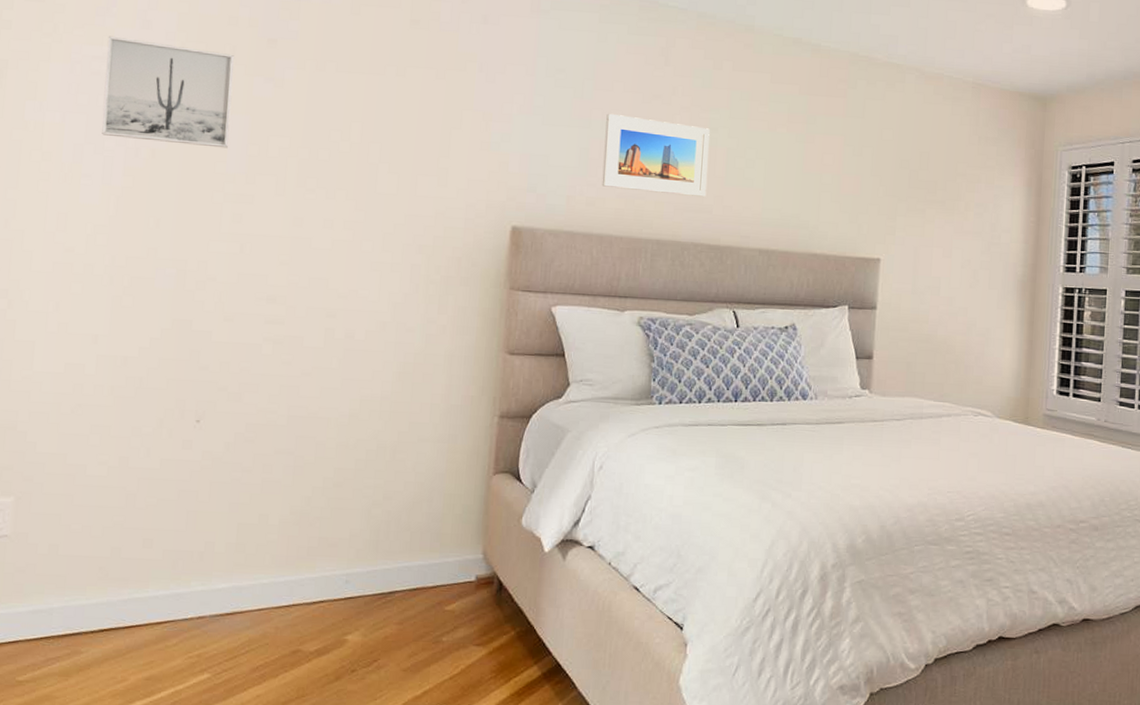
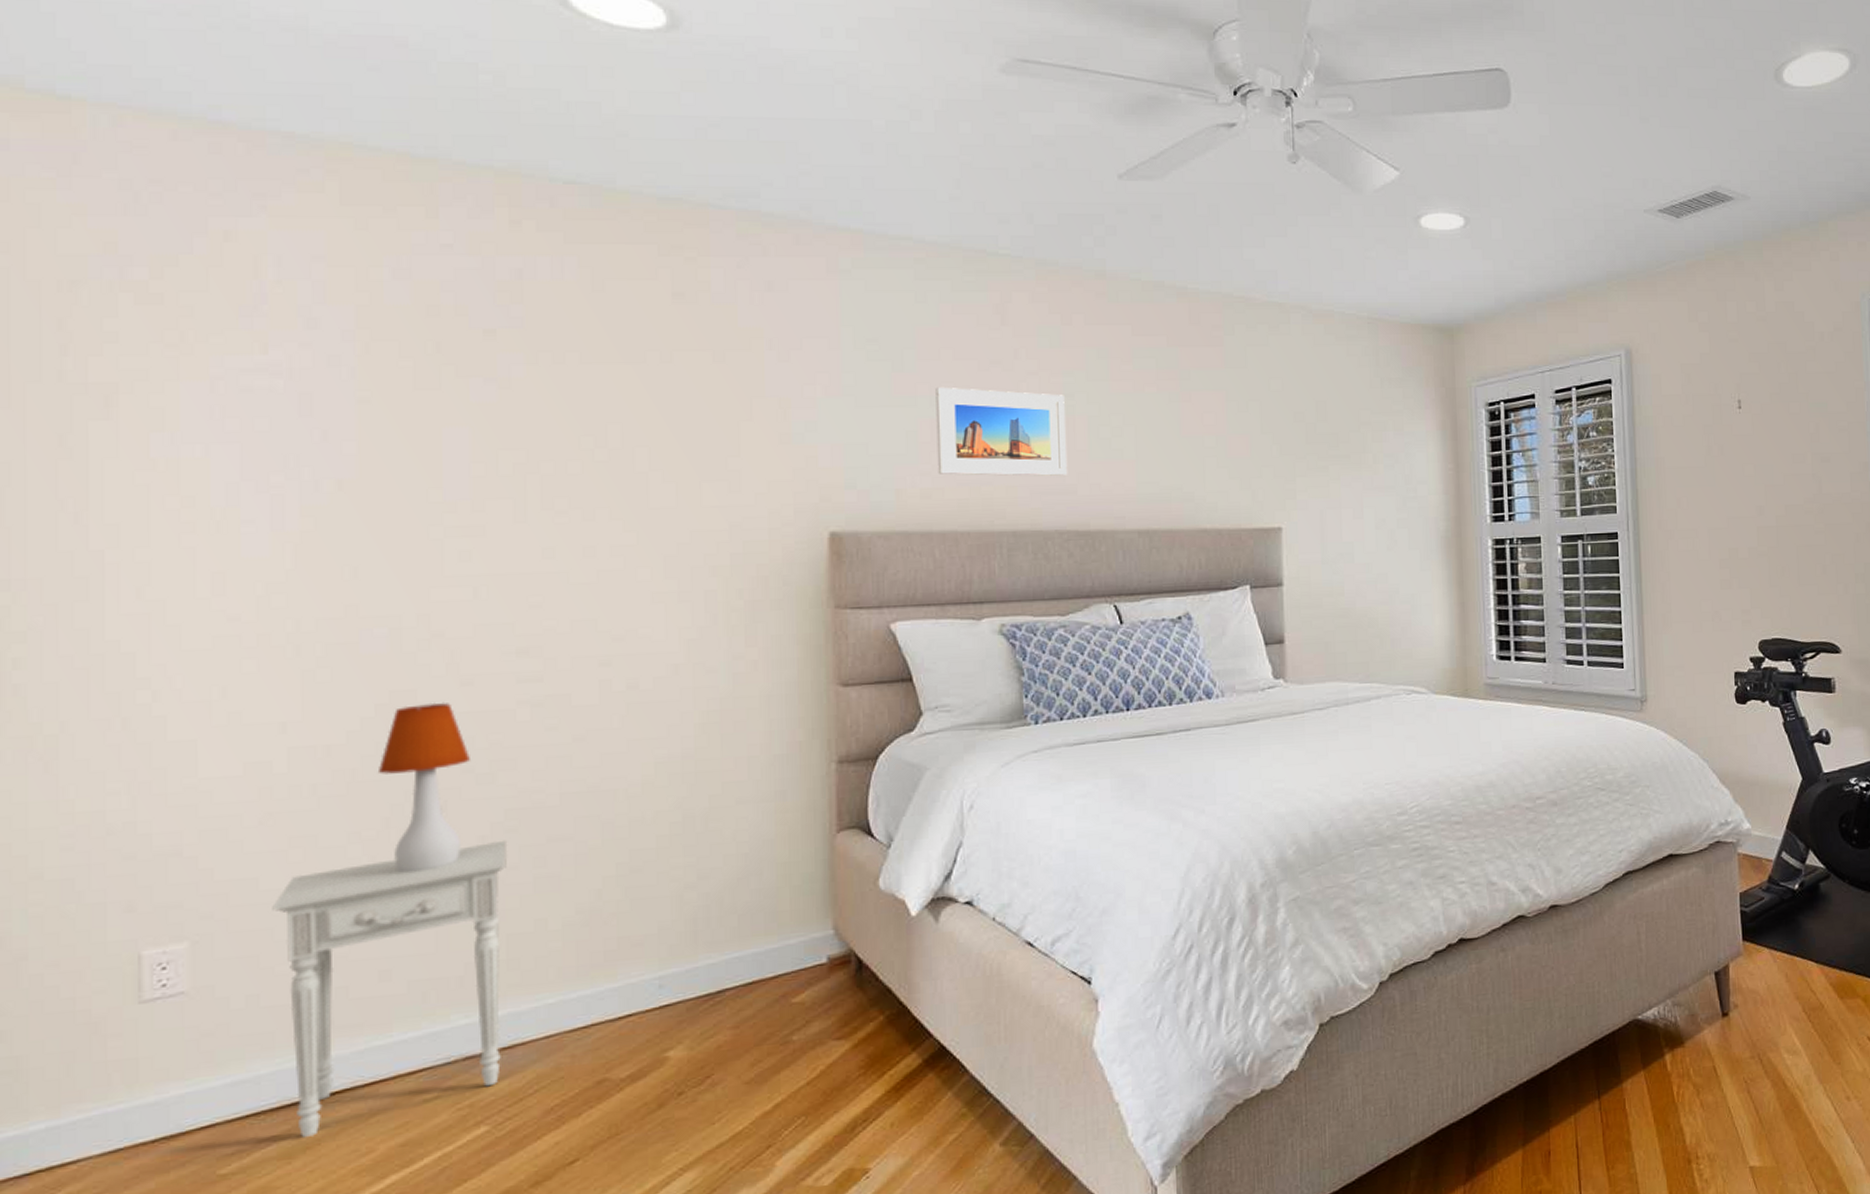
nightstand: none [74,448,246,662] -> present [272,840,508,1139]
wall art: present [102,36,234,148] -> none [259,341,443,471]
table lamp: none [158,332,225,465] -> present [377,702,470,873]

